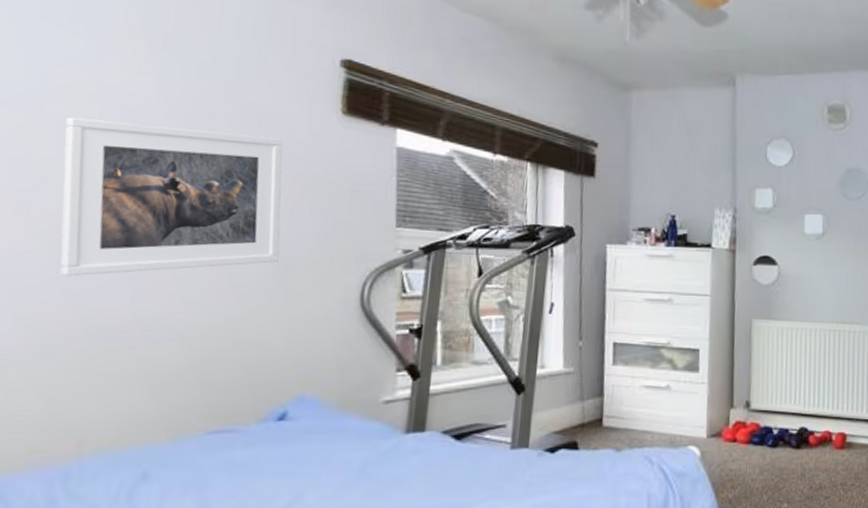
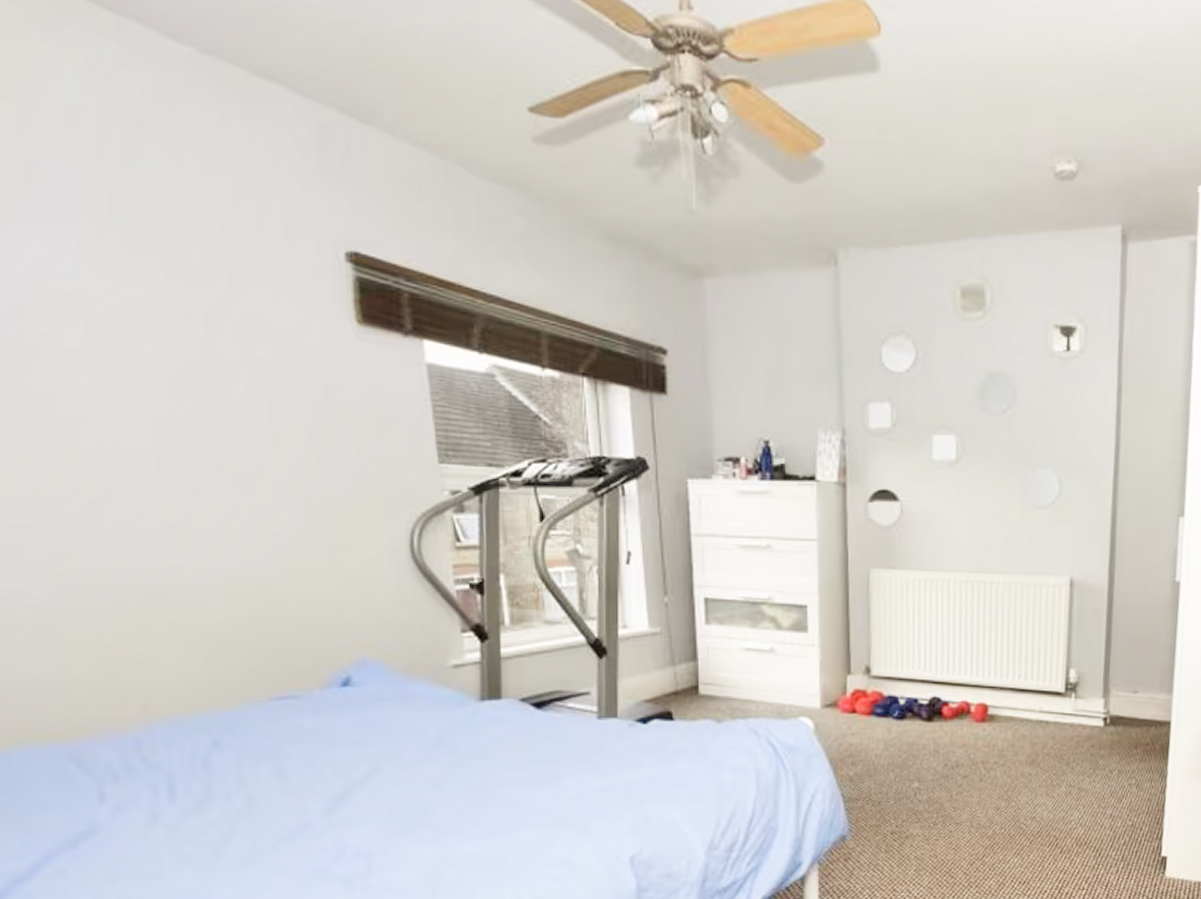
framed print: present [60,117,283,277] -> none [51,340,313,528]

